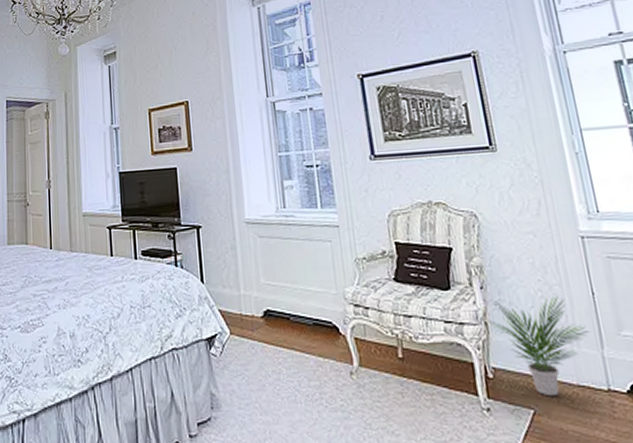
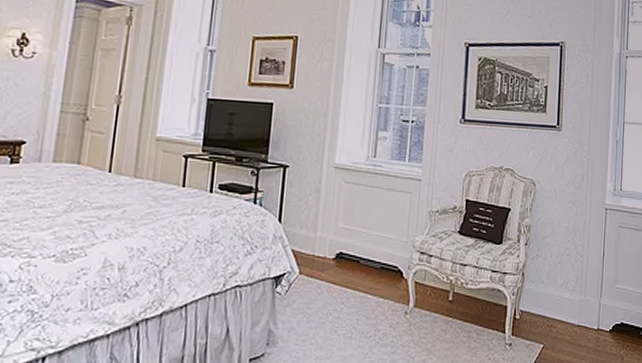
potted plant: present [487,297,589,397] -> none [525,255,594,334]

